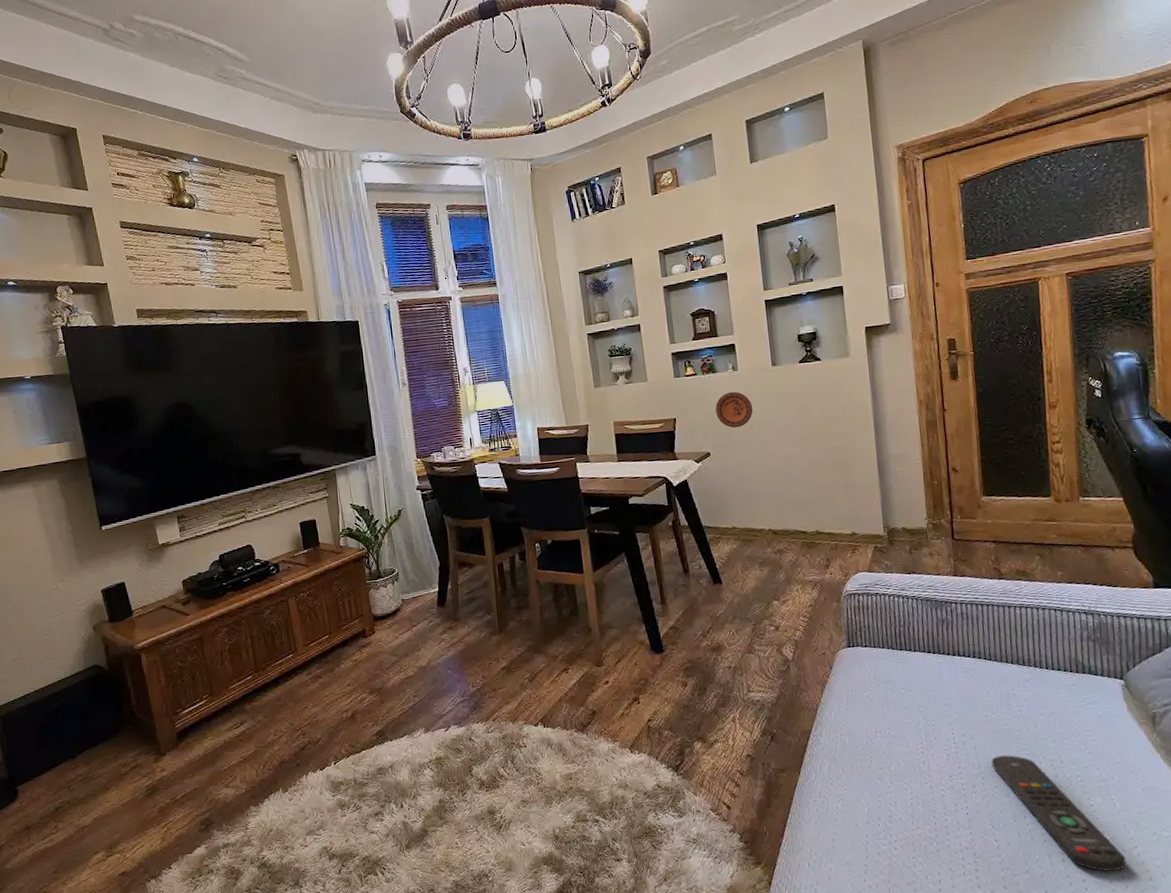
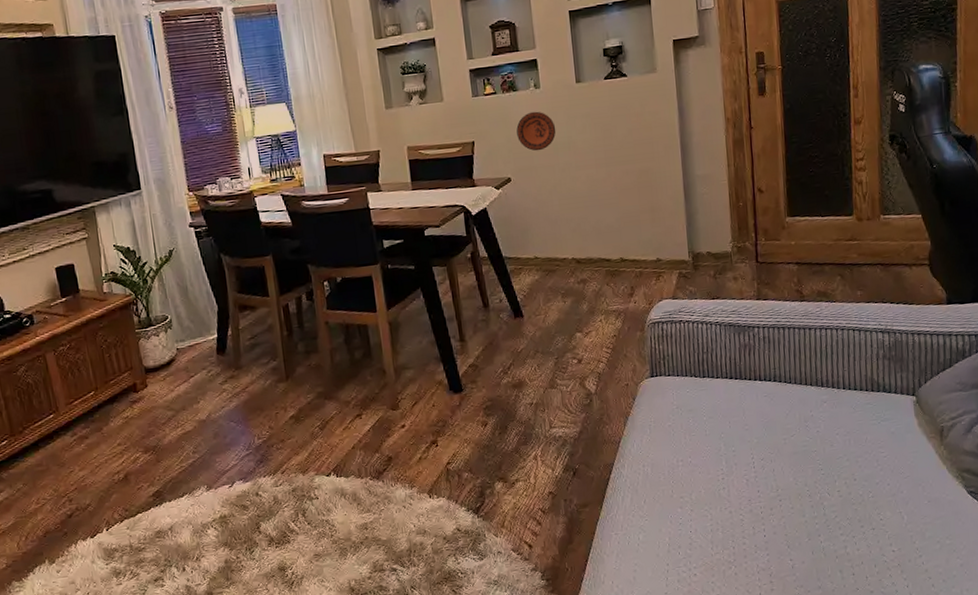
remote control: present [991,755,1126,872] -> none [788,476,911,582]

